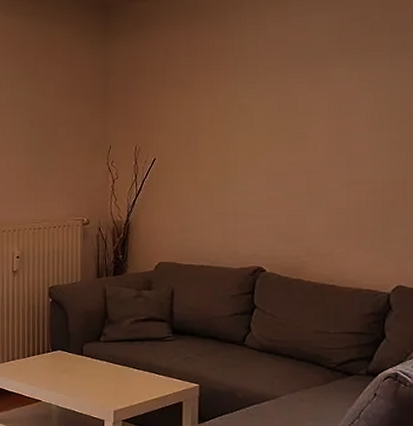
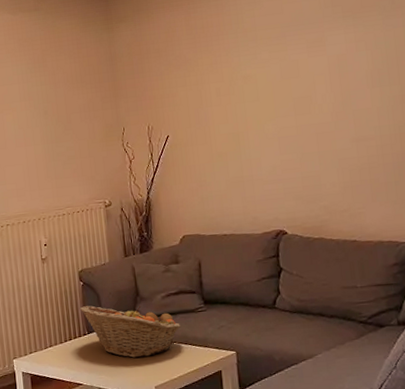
fruit basket: none [47,323,146,380] -> present [80,305,180,358]

